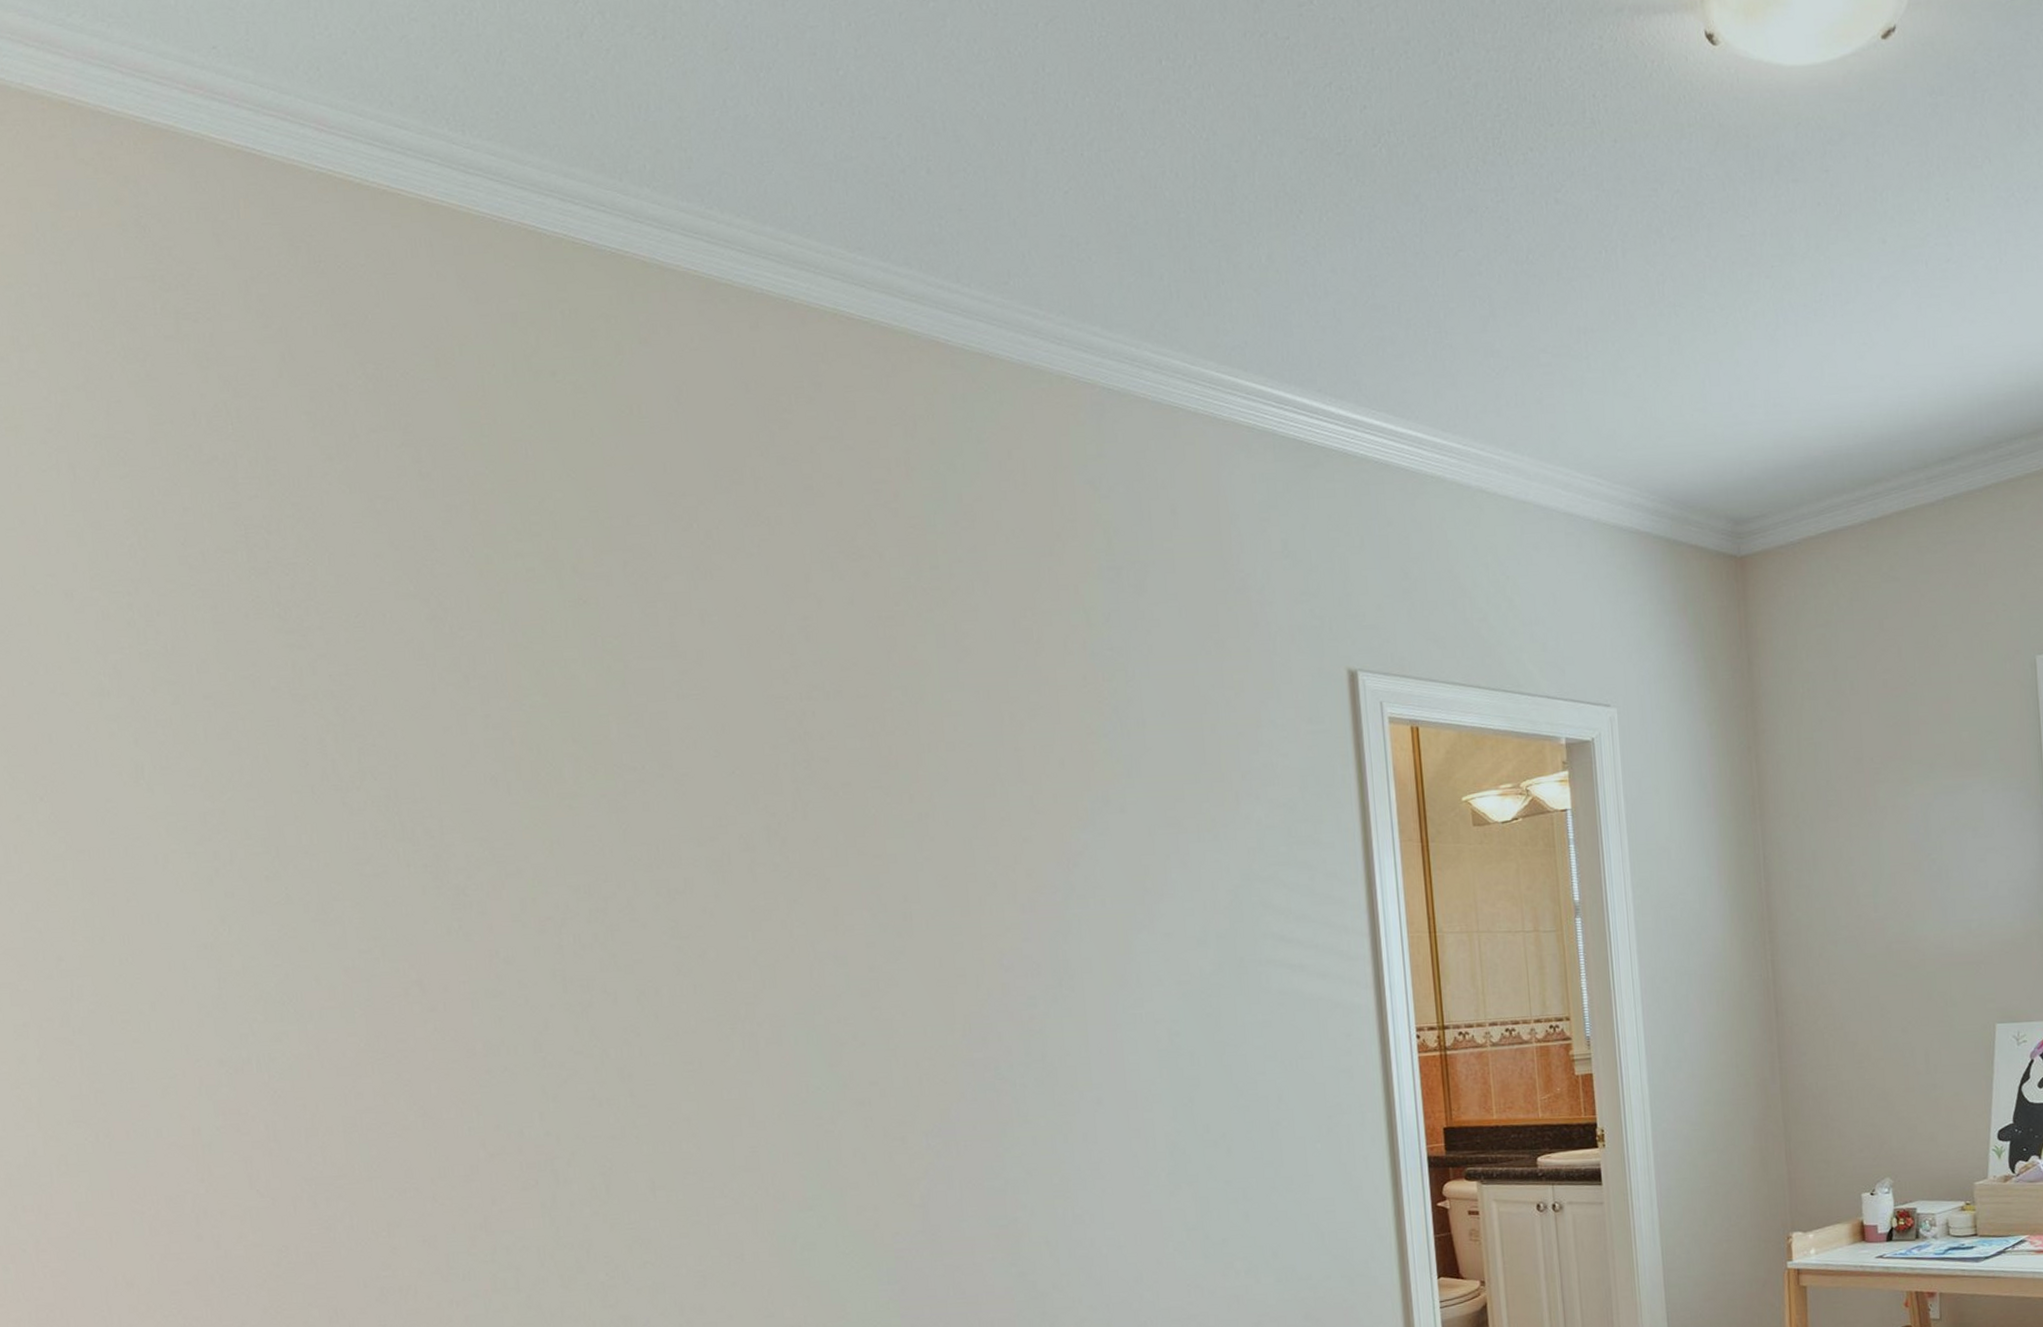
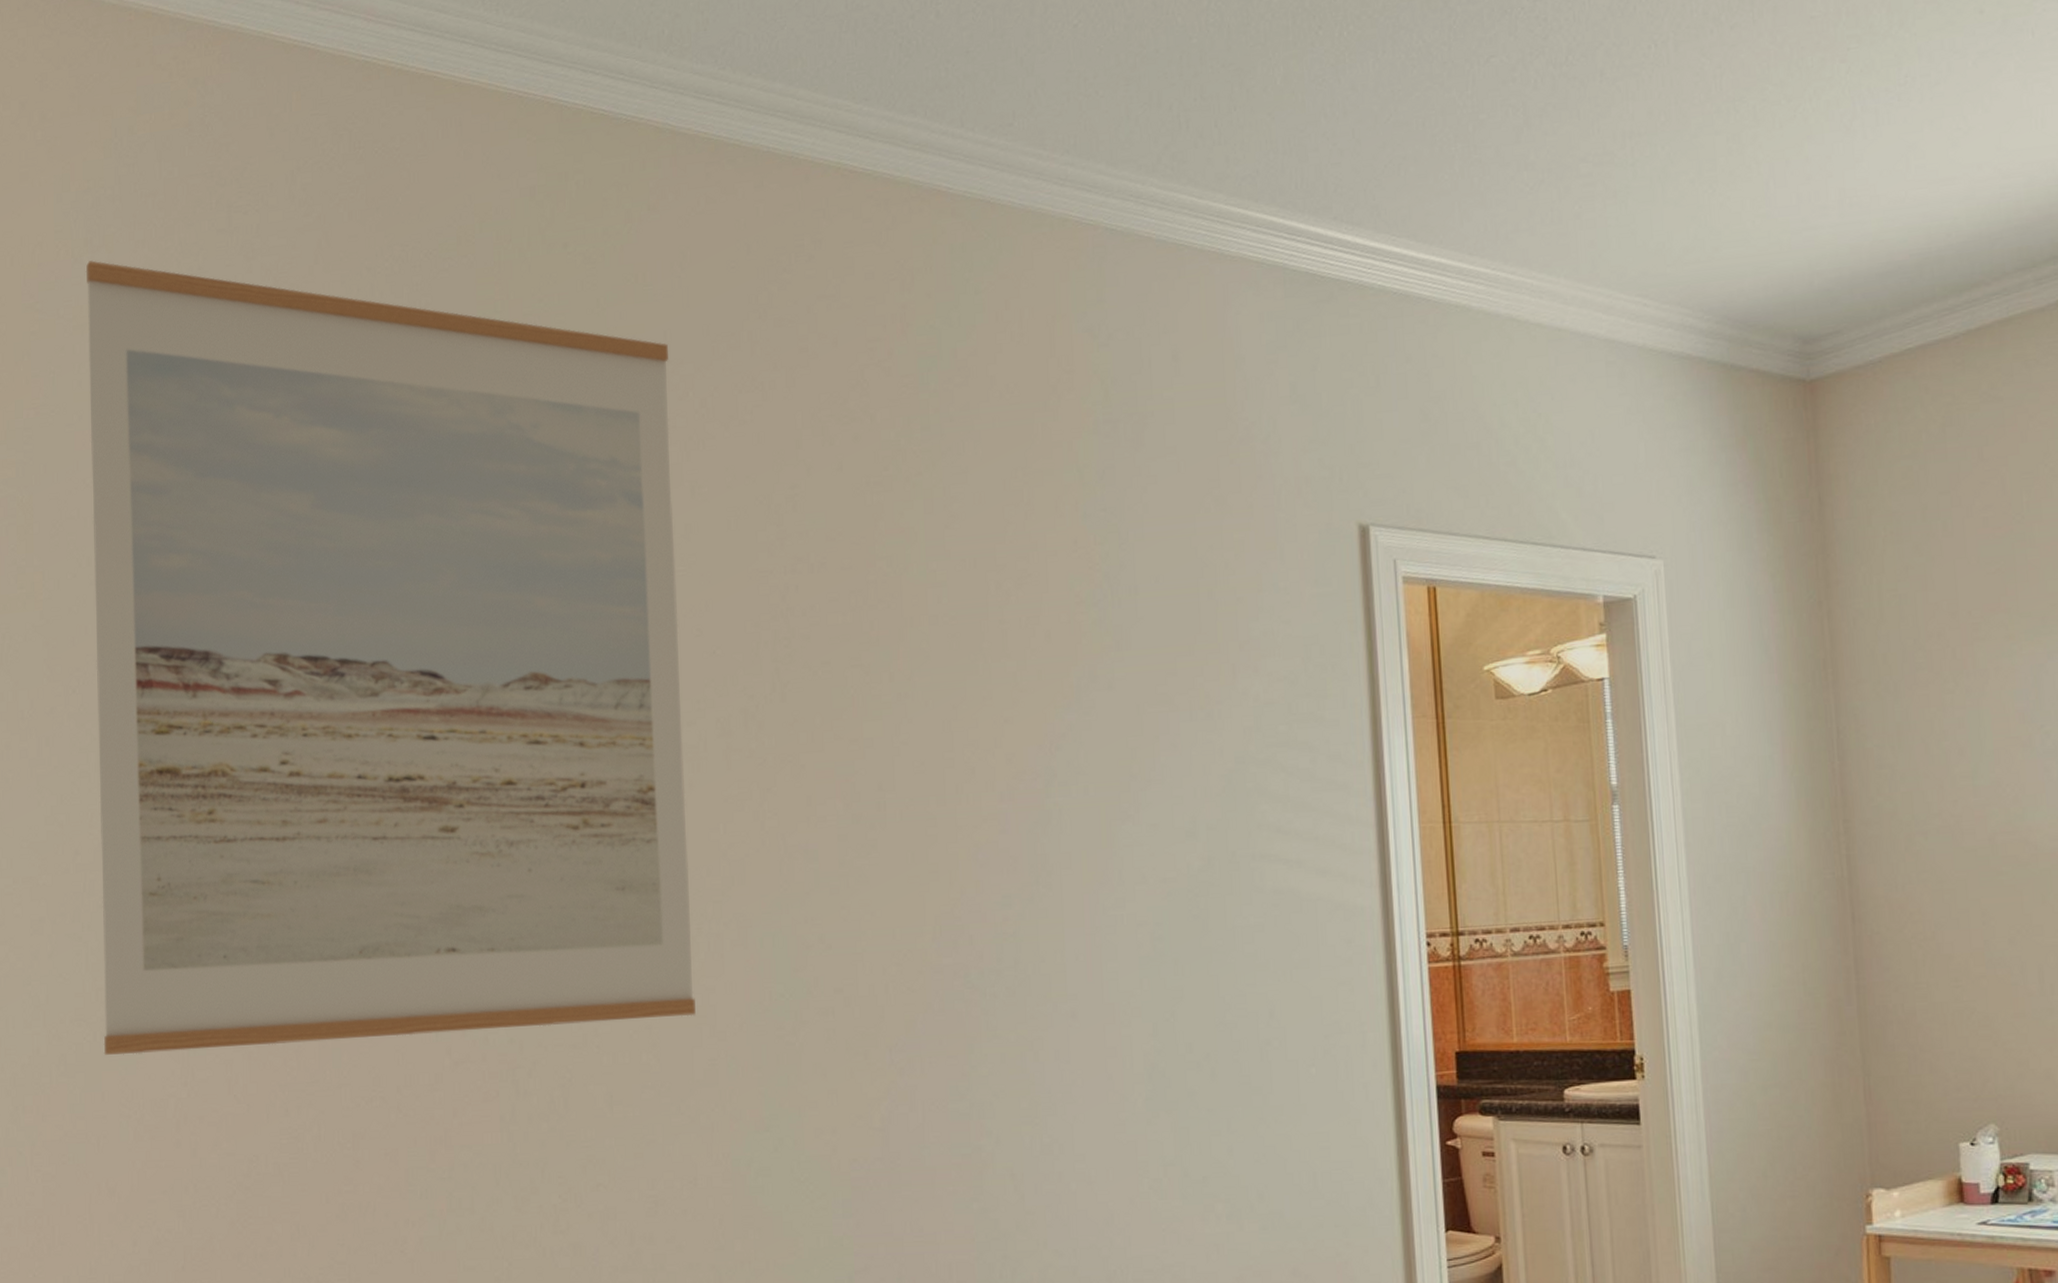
wall art: none [14,360,734,1155] -> present [85,260,696,1055]

